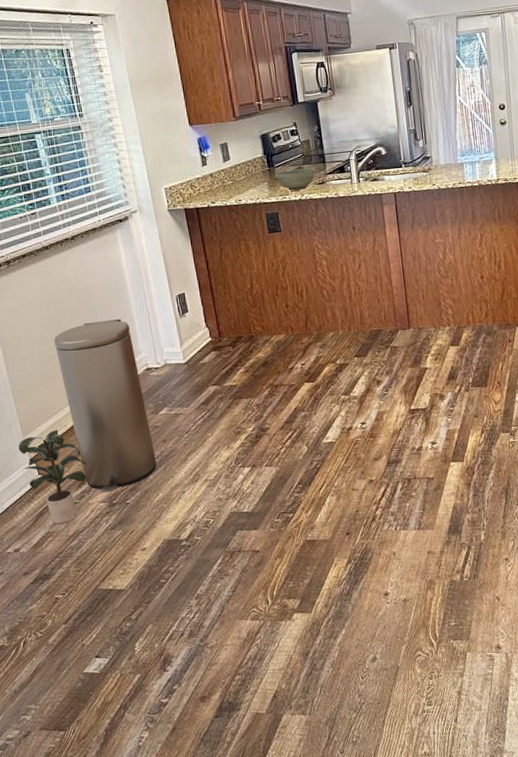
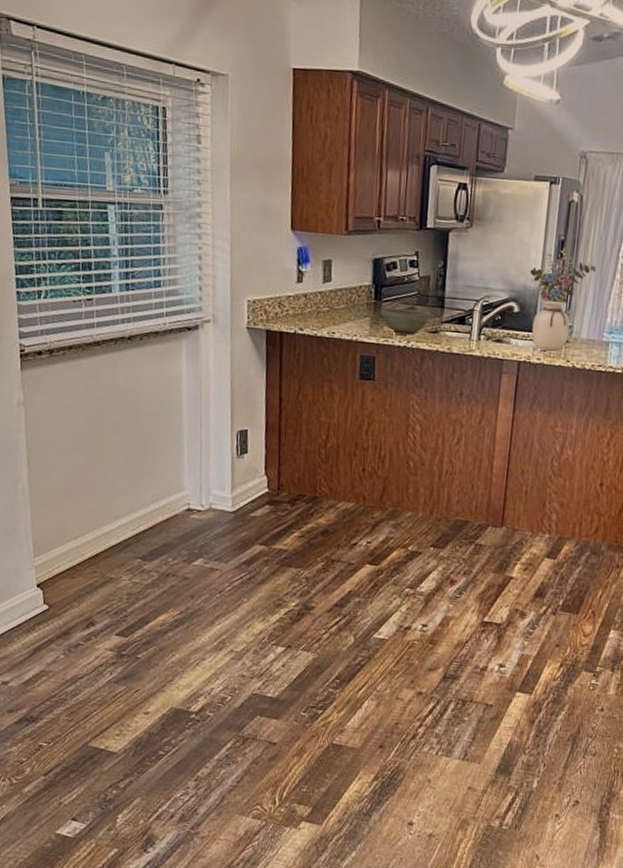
potted plant: present [18,430,88,524] -> none [26,557,101,665]
pedal bin: present [54,319,157,493] -> none [87,441,180,641]
bouquet: none [388,97,440,181] -> present [530,248,596,353]

